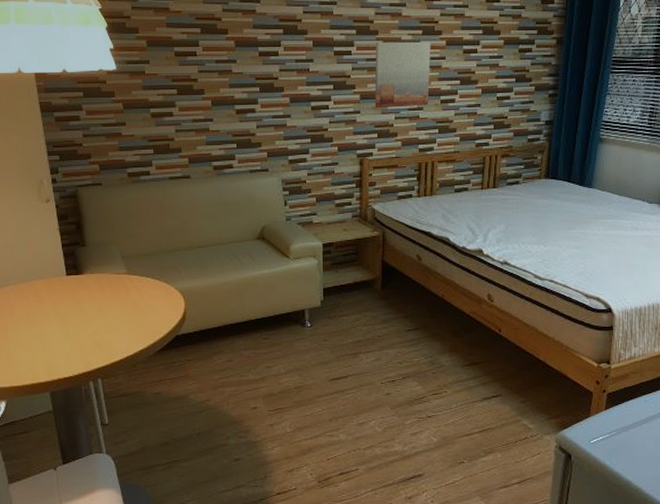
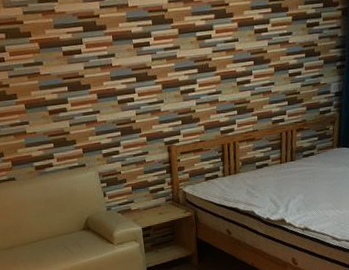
wall art: present [374,41,431,108] -> none [172,25,226,96]

